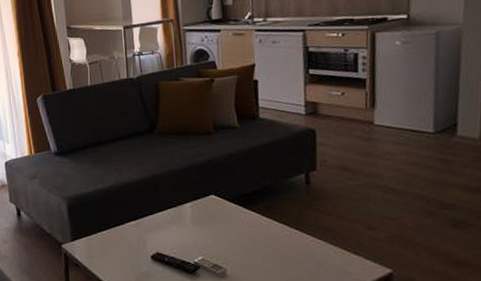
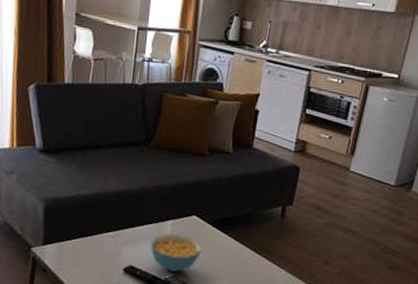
cereal bowl: none [173,215,227,254] -> present [150,233,202,272]

